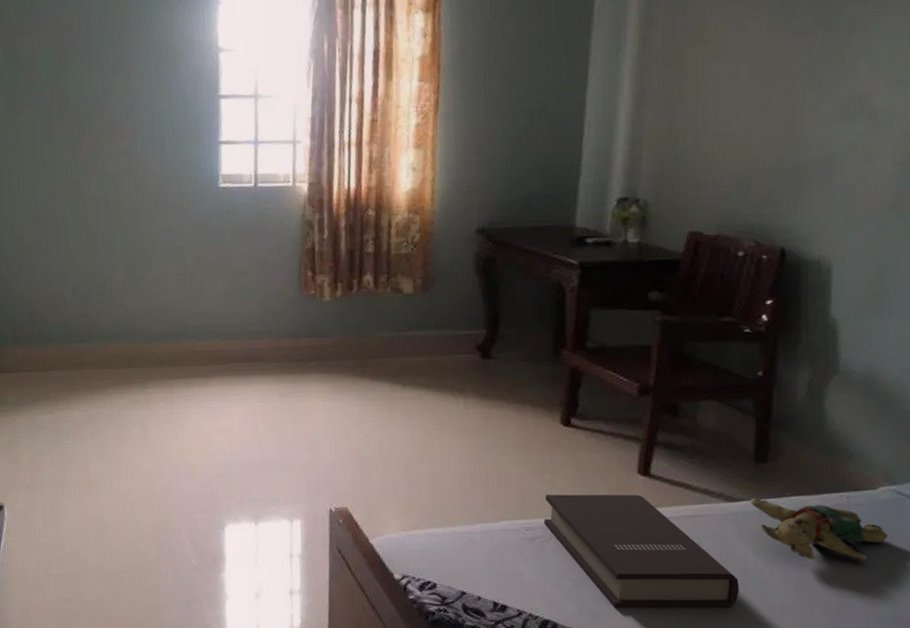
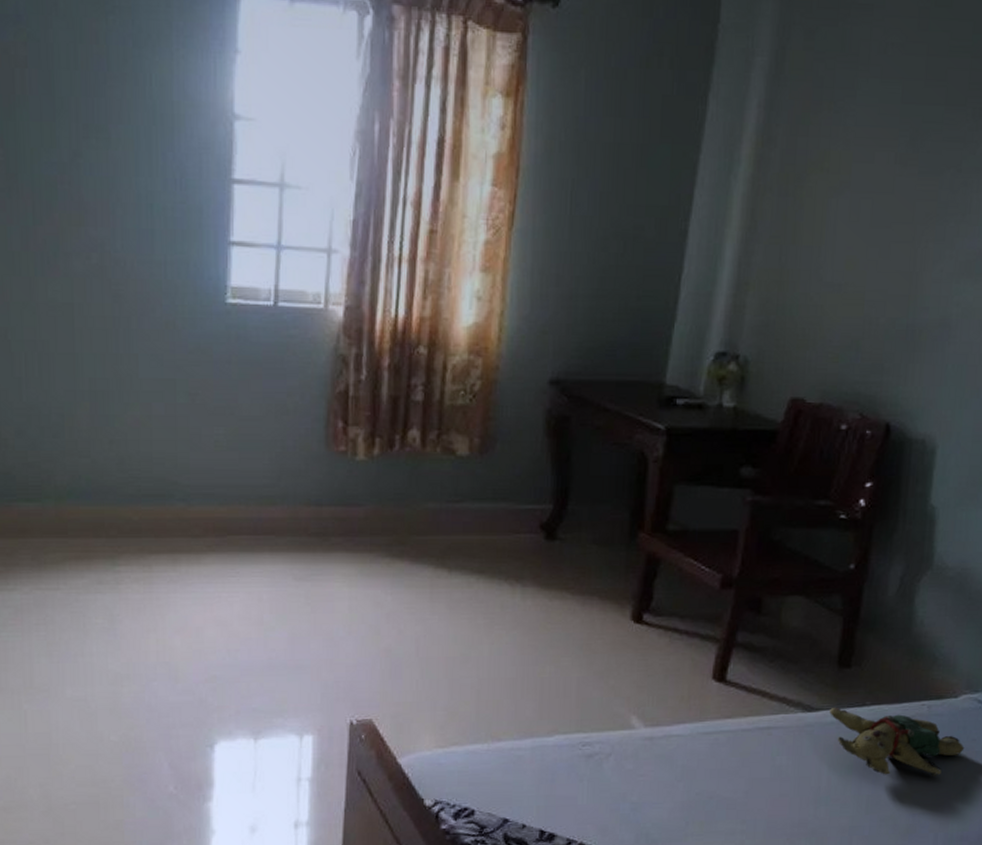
book: present [544,494,740,609] -> none [604,703,810,835]

